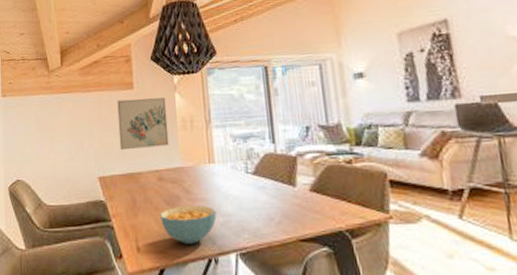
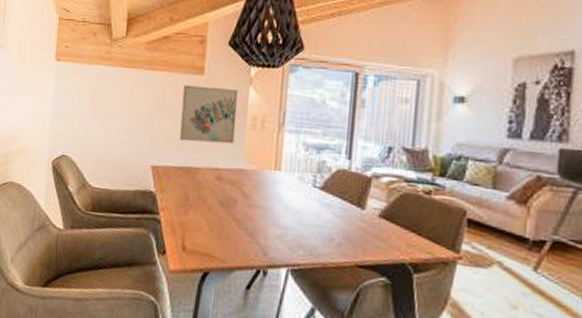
cereal bowl: present [160,205,217,244] -> none [212,210,274,252]

